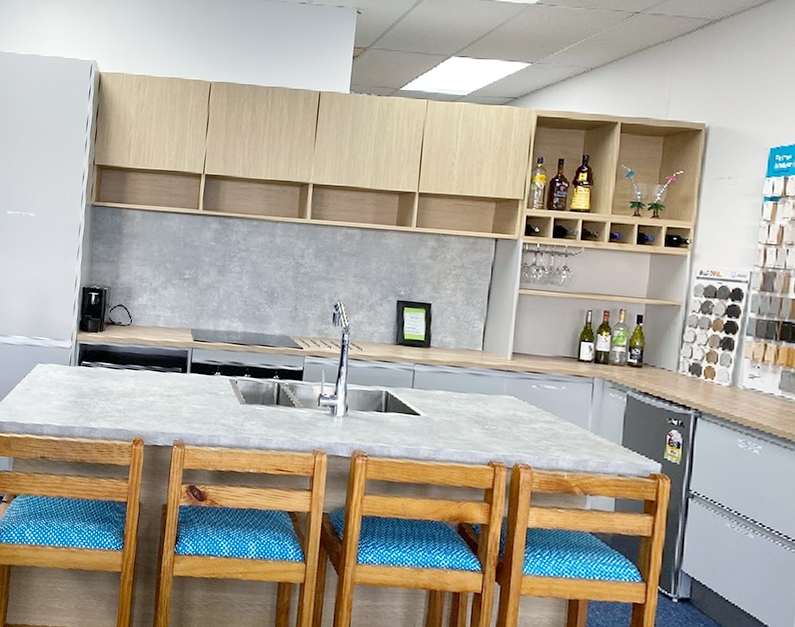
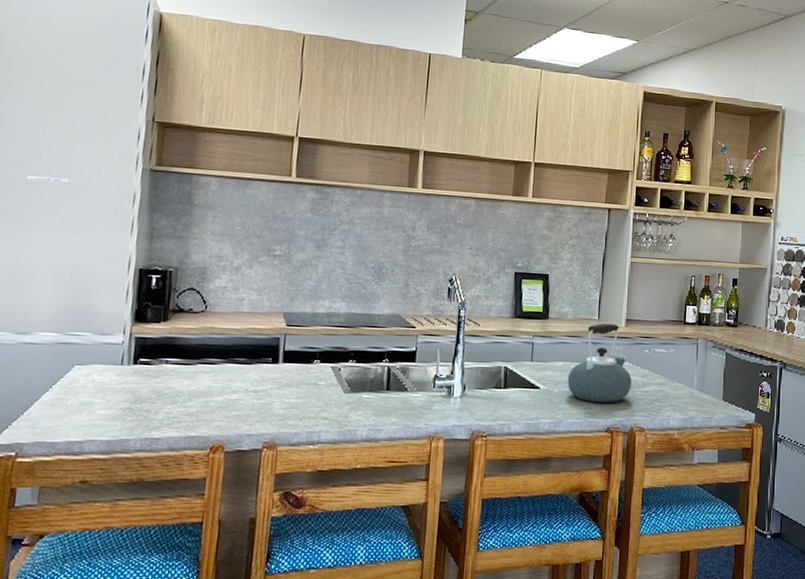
kettle: none [448,355,517,436] -> present [567,323,632,403]

